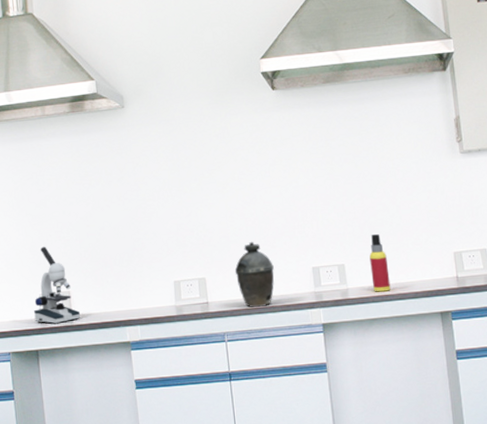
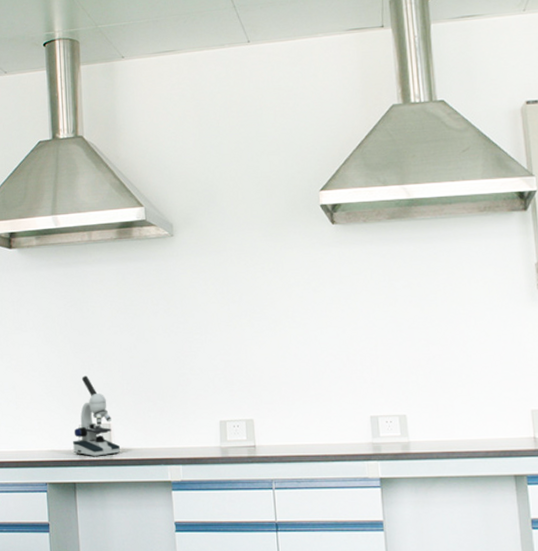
kettle: present [234,241,274,308] -> none [285,383,328,454]
spray bottle: present [369,233,391,292] -> none [435,384,458,448]

